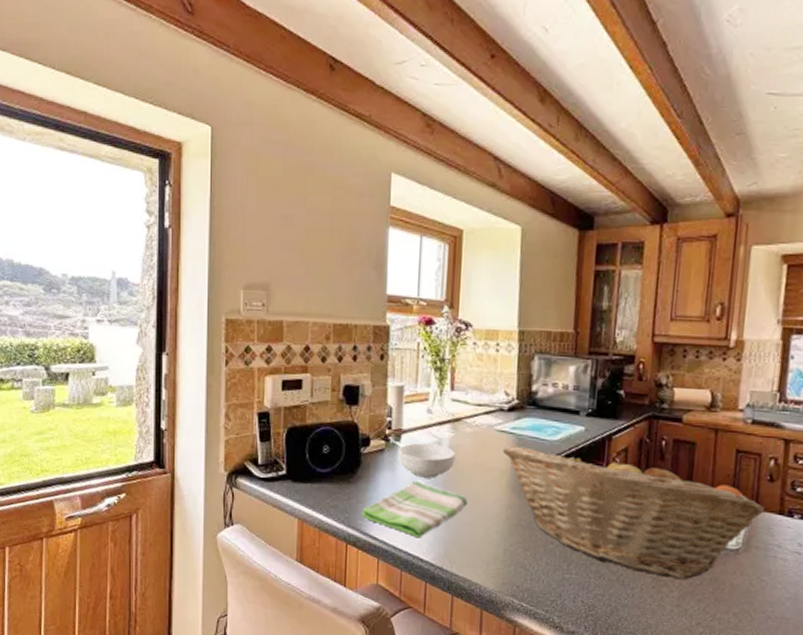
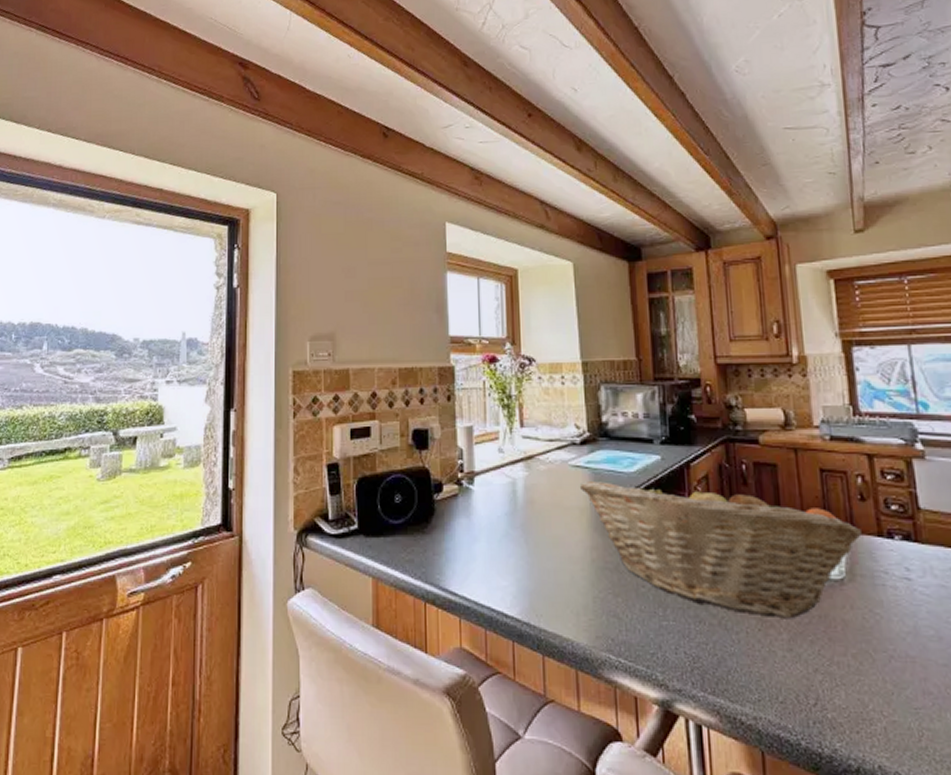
dish towel: present [362,480,468,538] -> none [439,525,549,591]
cereal bowl: present [399,443,455,478] -> none [473,485,532,522]

